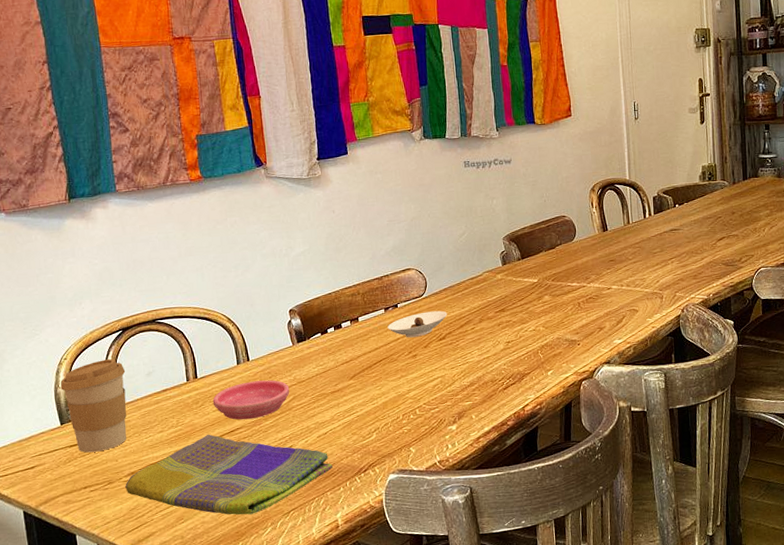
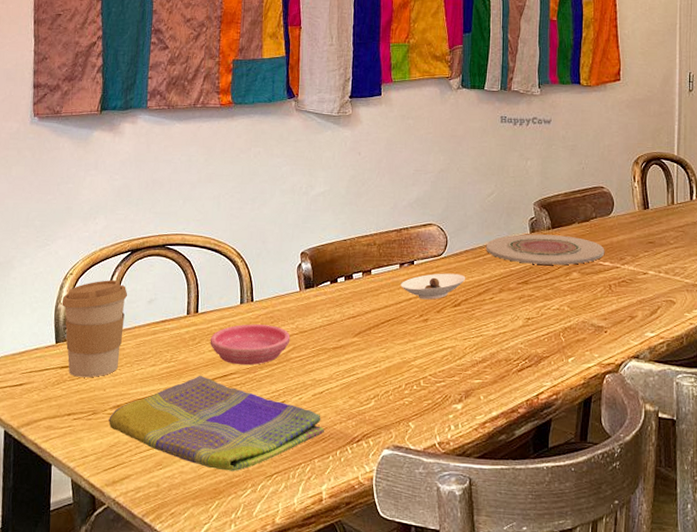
plate: none [462,264,572,294] -> present [486,234,605,265]

